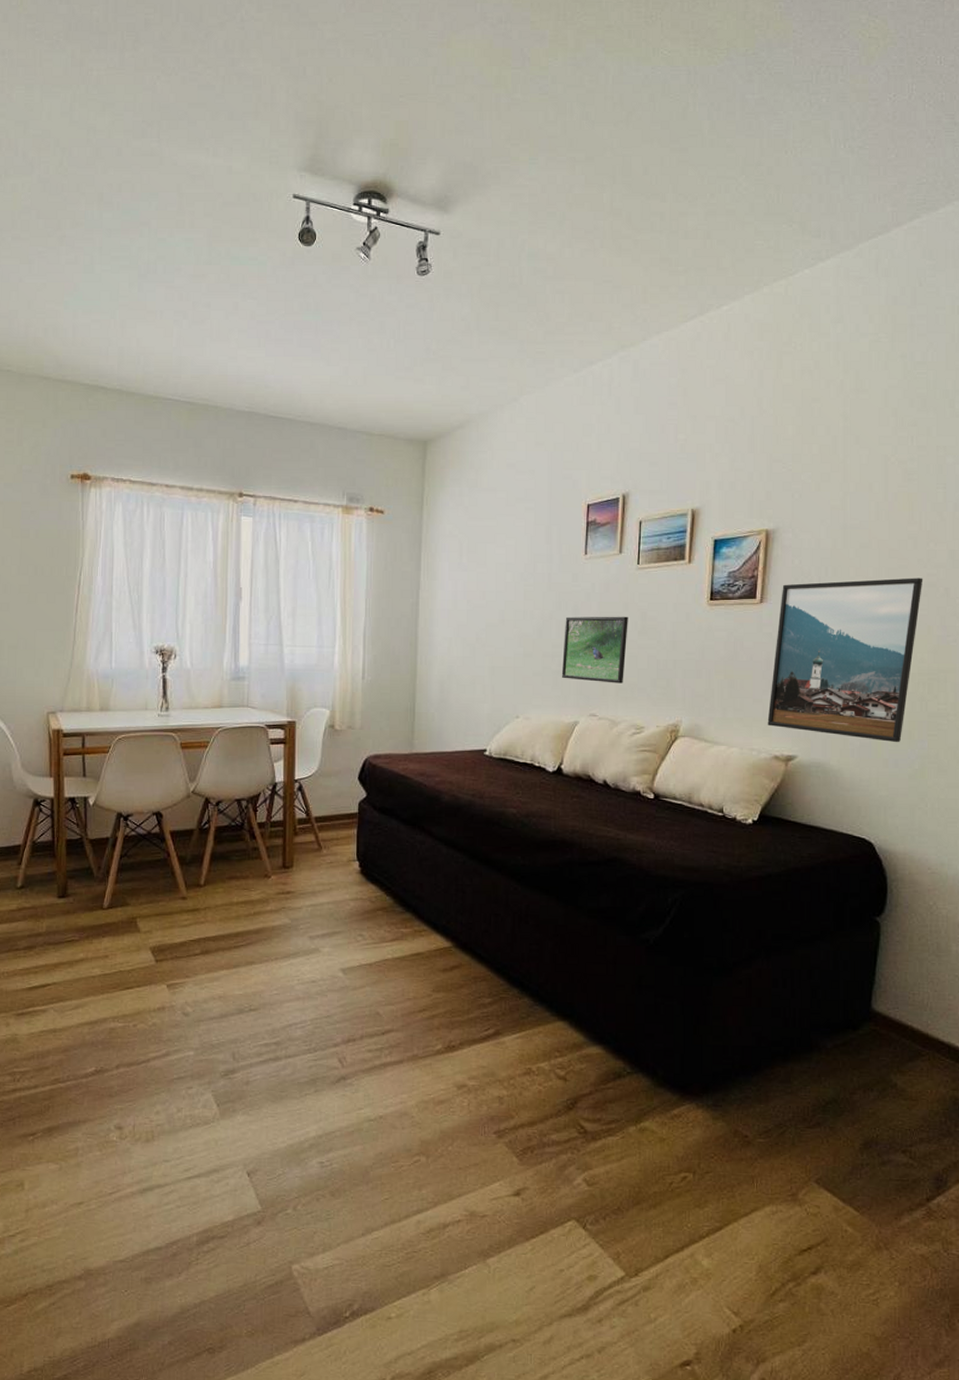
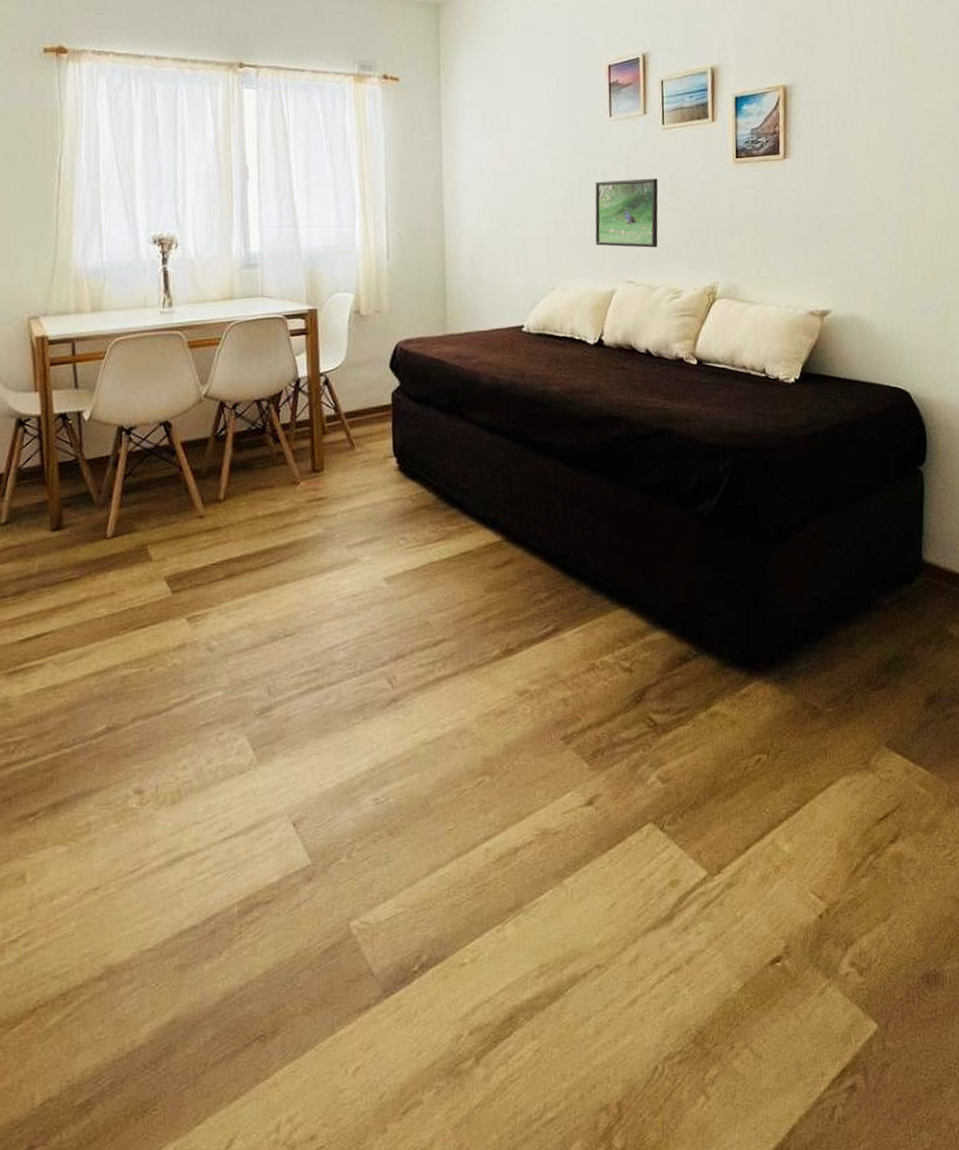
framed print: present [767,578,923,743] -> none [800,127,932,291]

